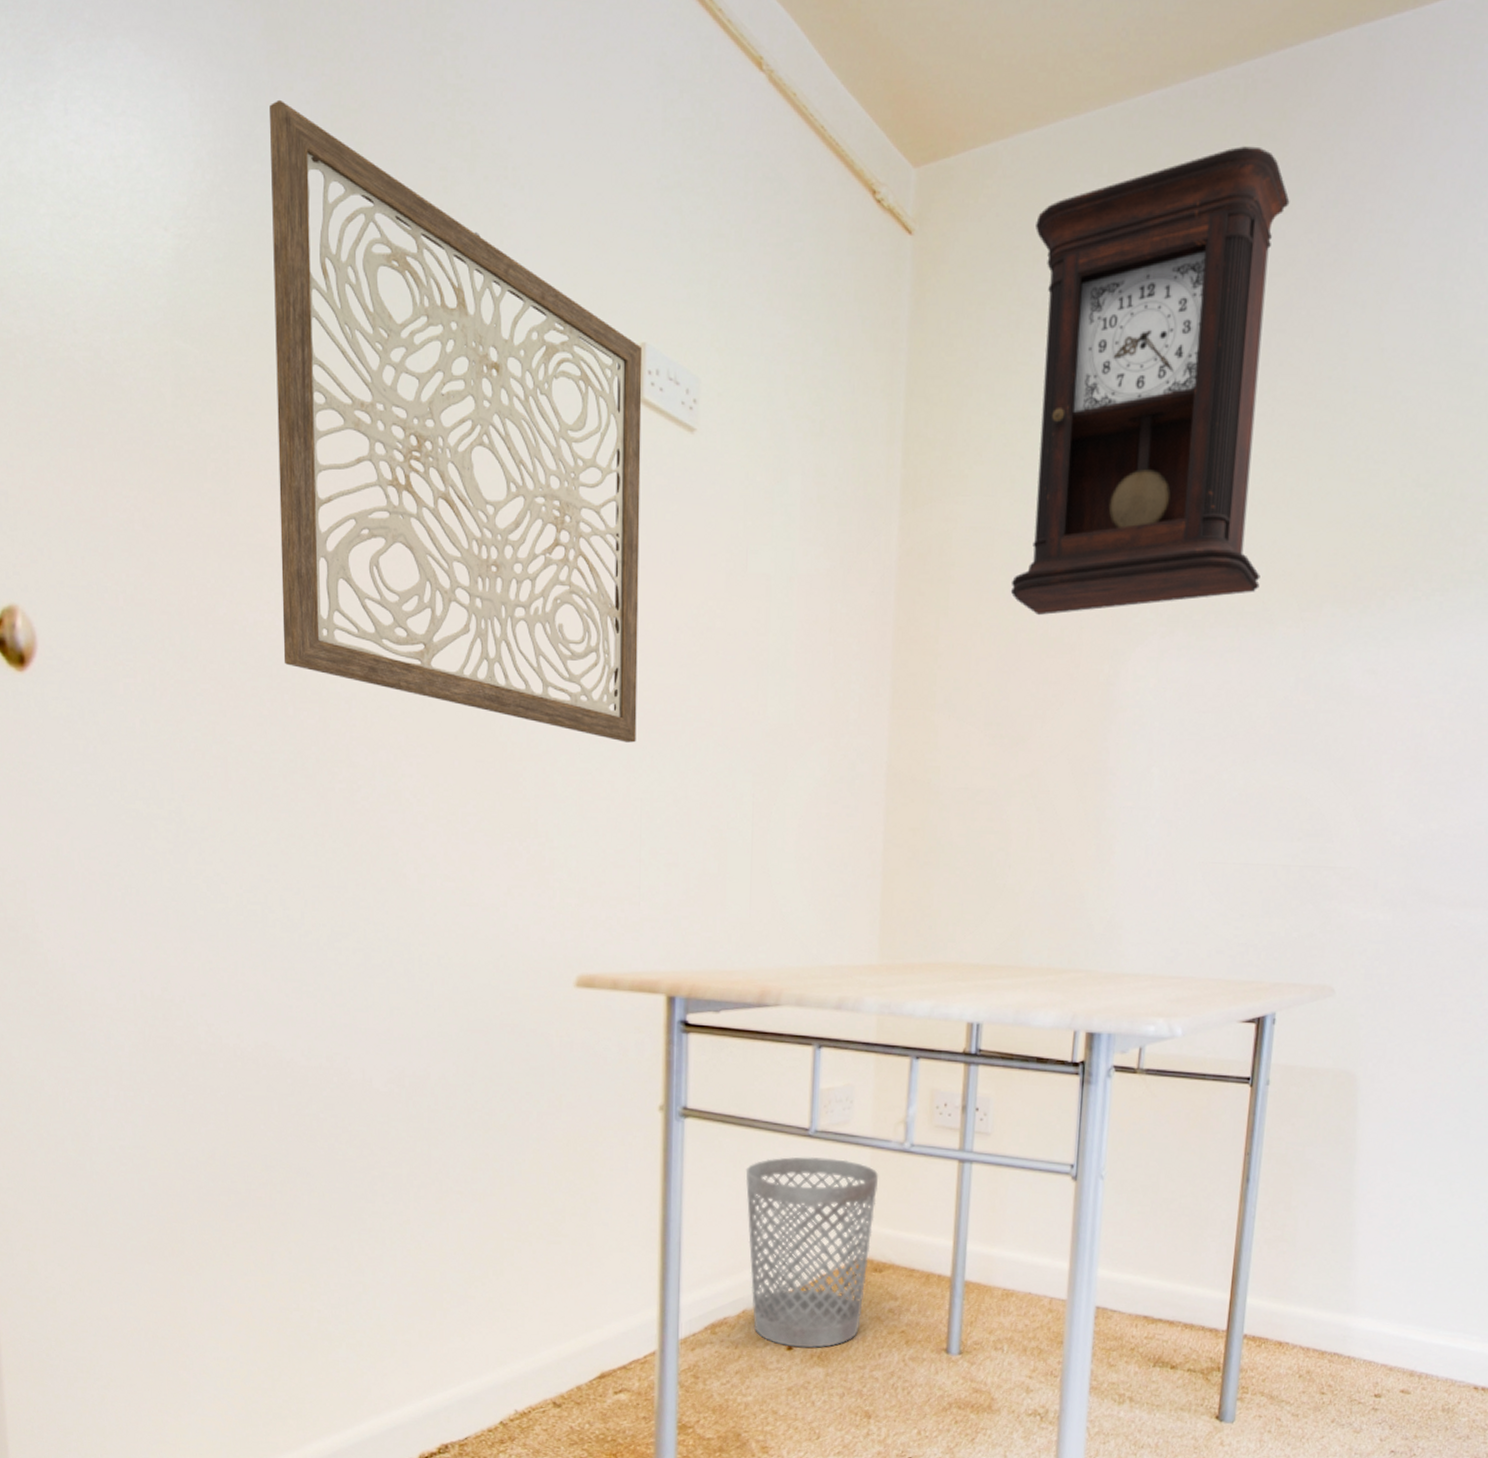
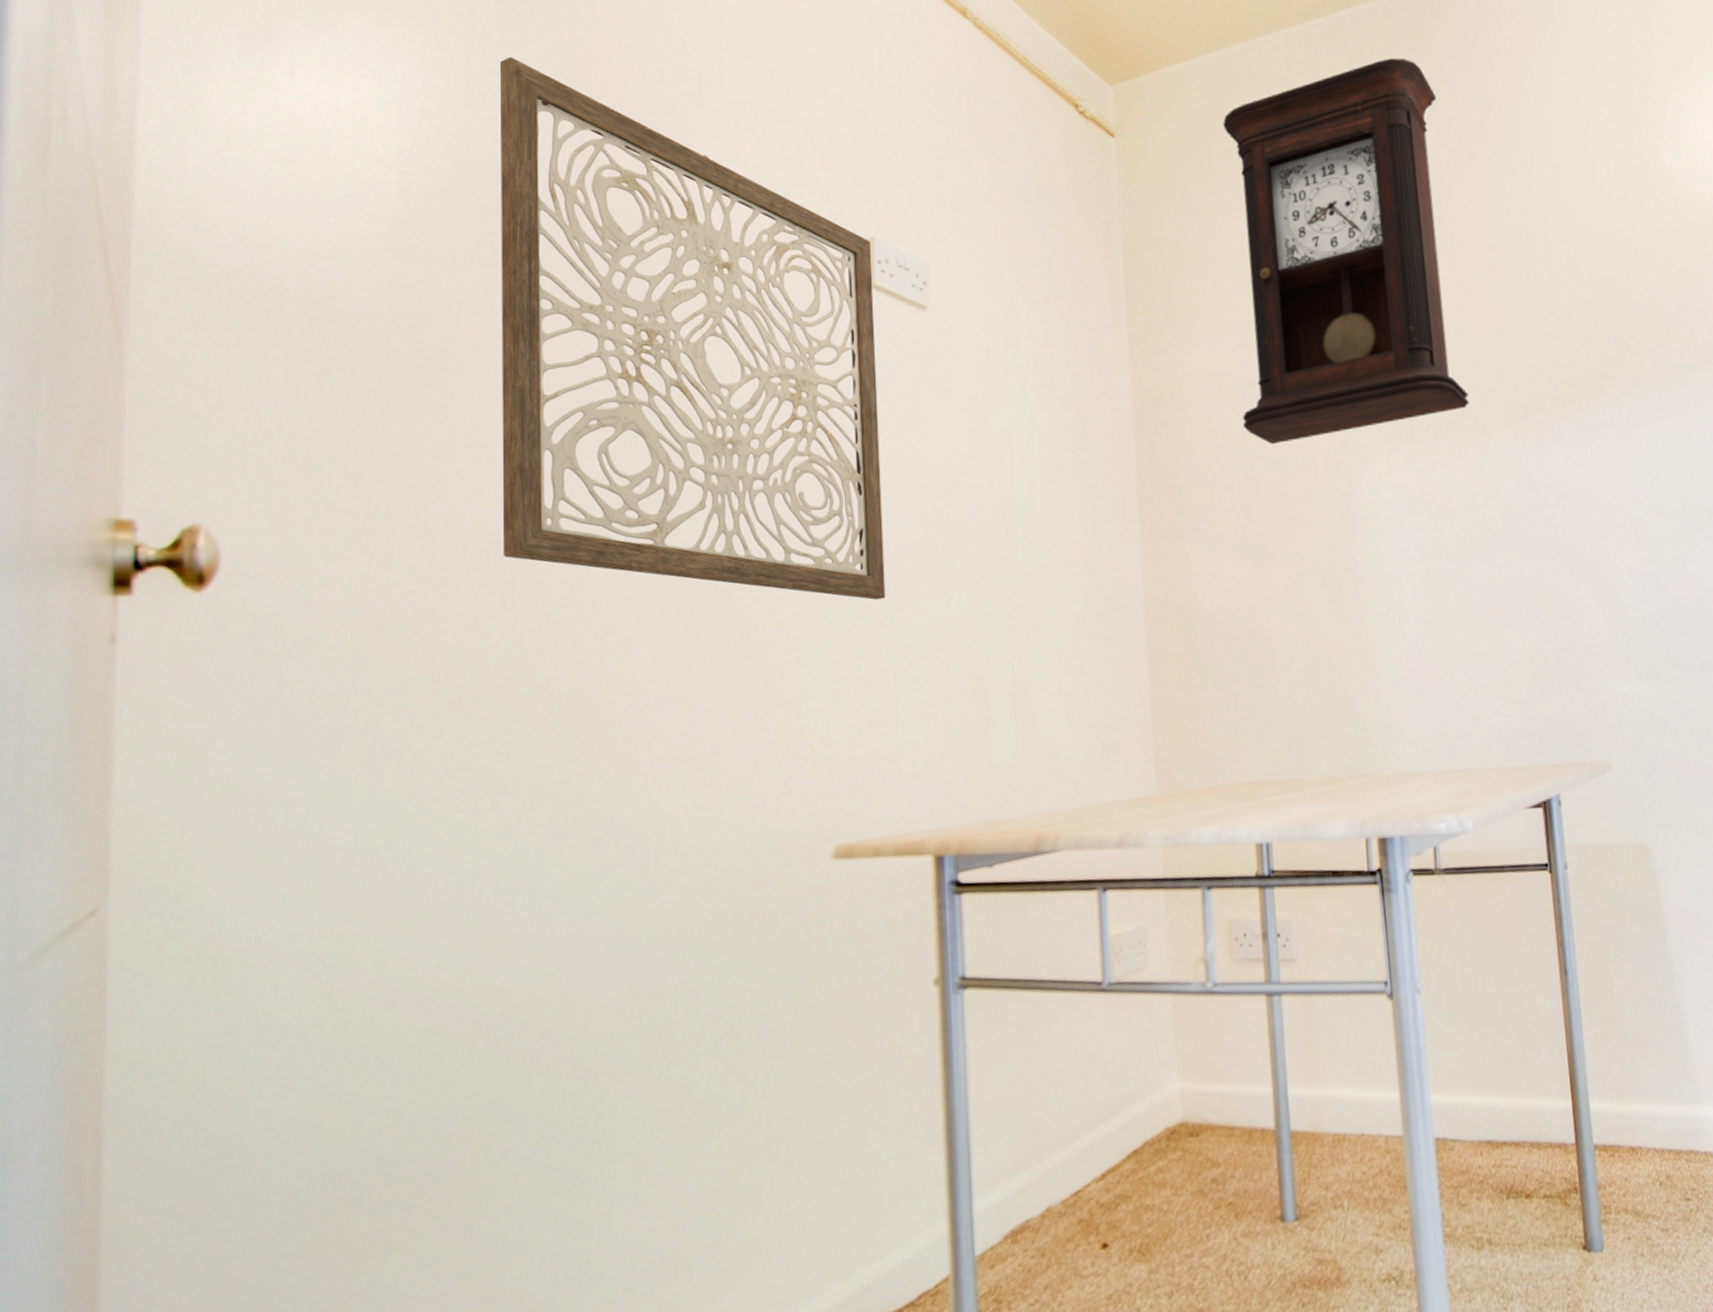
wastebasket: present [745,1157,879,1348] -> none [1036,1011,1184,1245]

